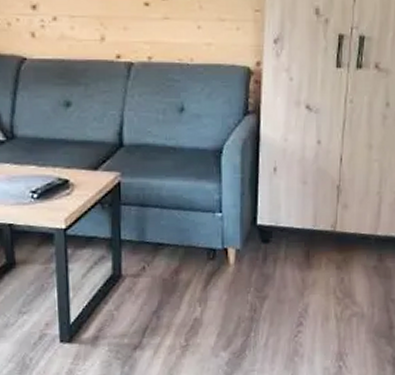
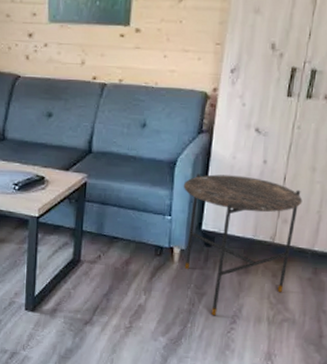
side table: none [232,160,361,321] -> present [183,173,303,316]

